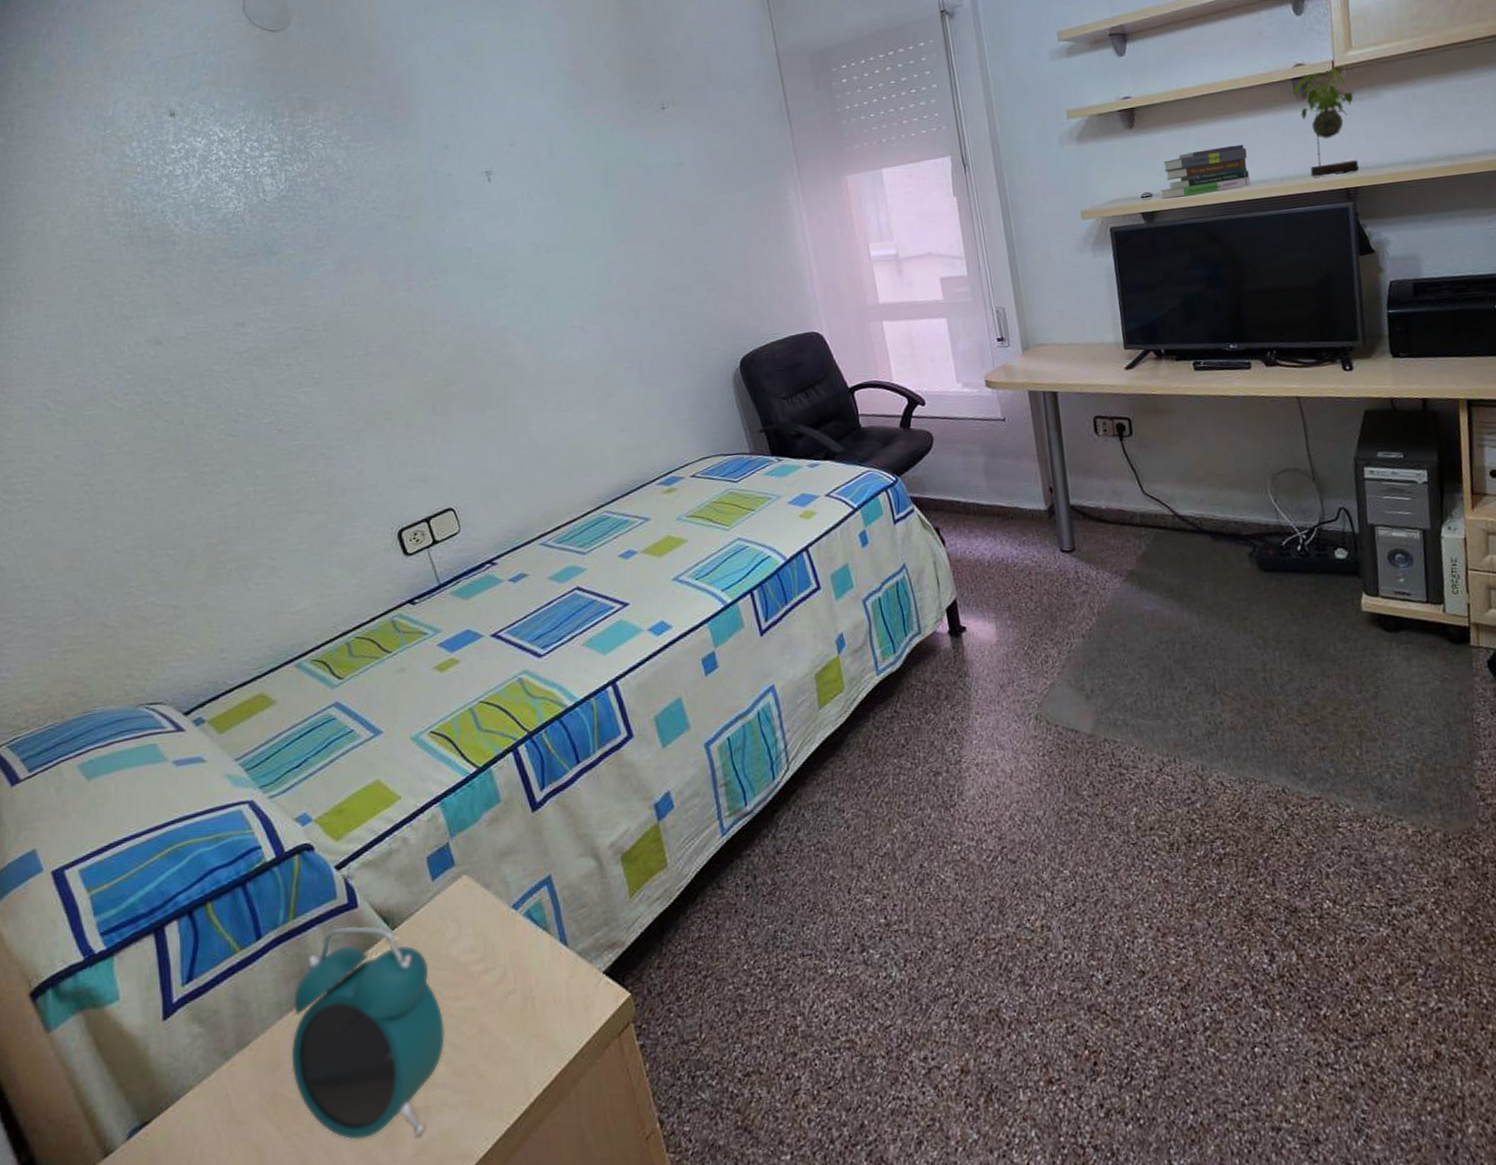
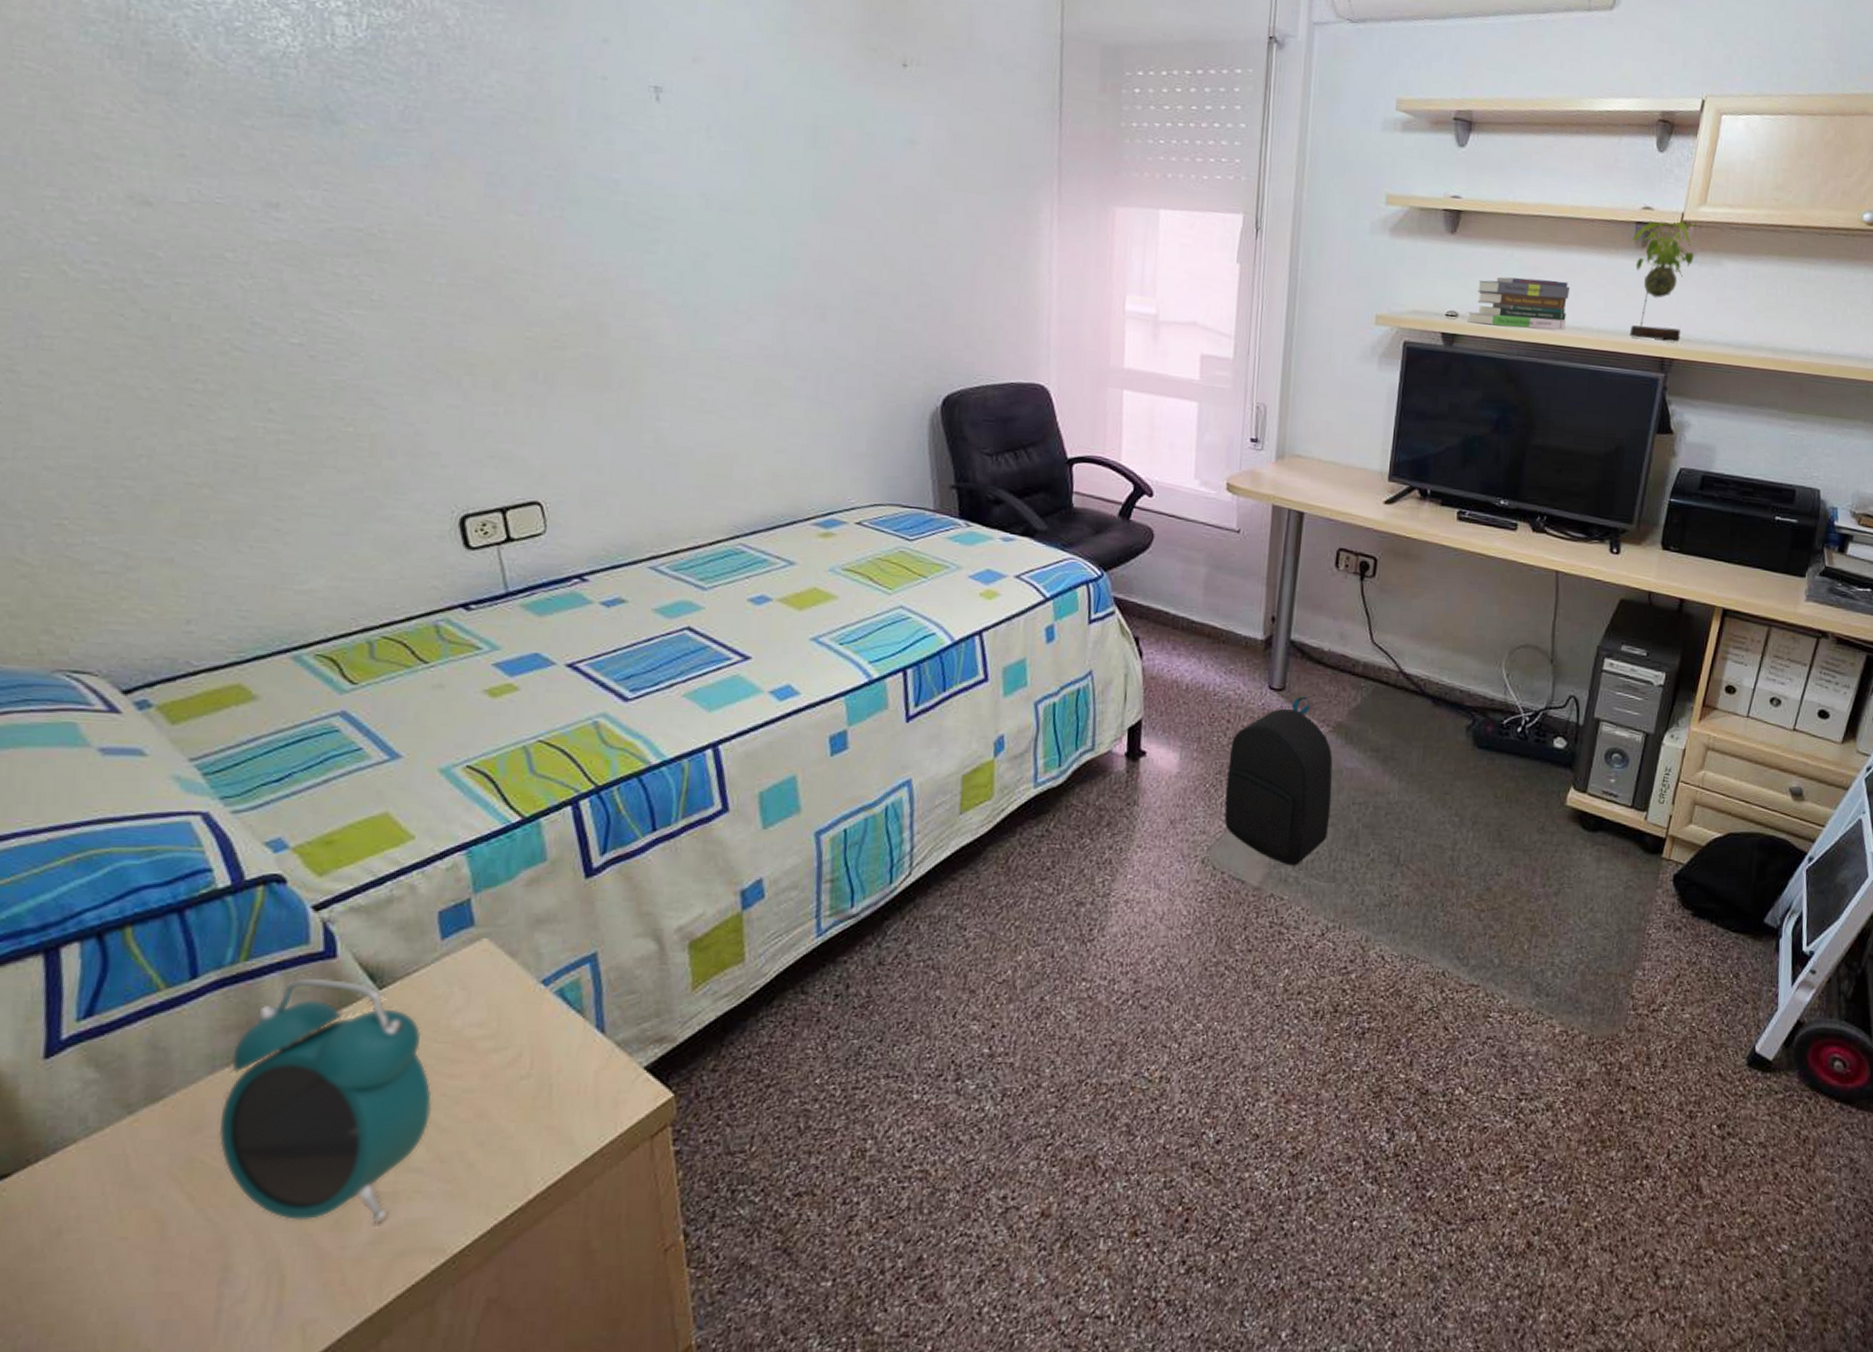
backpack: none [1038,552,1144,710] -> present [1224,696,1333,866]

